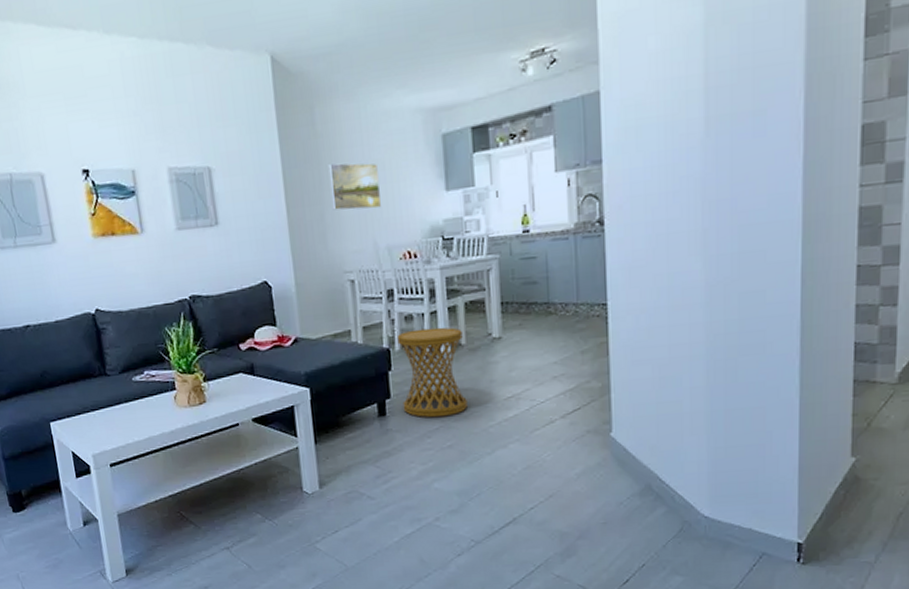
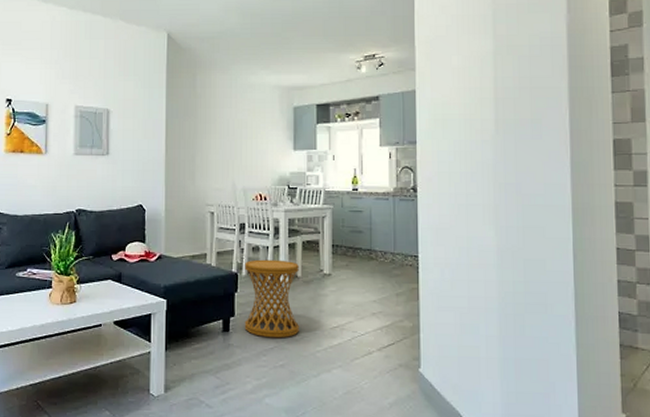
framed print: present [328,162,381,211] -> none [202,118,241,157]

